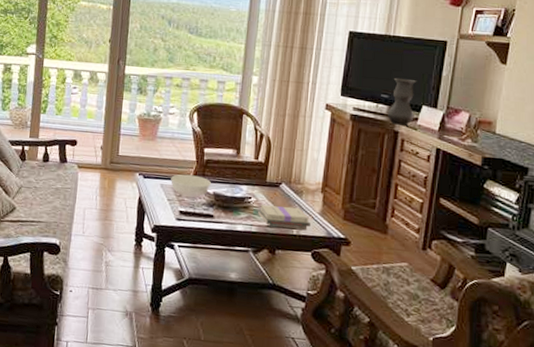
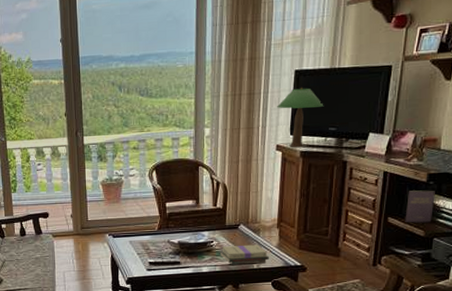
bowl: present [171,174,212,199] -> none [138,228,176,250]
table lamp: none [329,49,377,111] -> present [277,87,324,148]
vase: present [387,77,417,127] -> none [336,108,363,156]
book: none [458,172,490,210] -> present [405,190,435,223]

